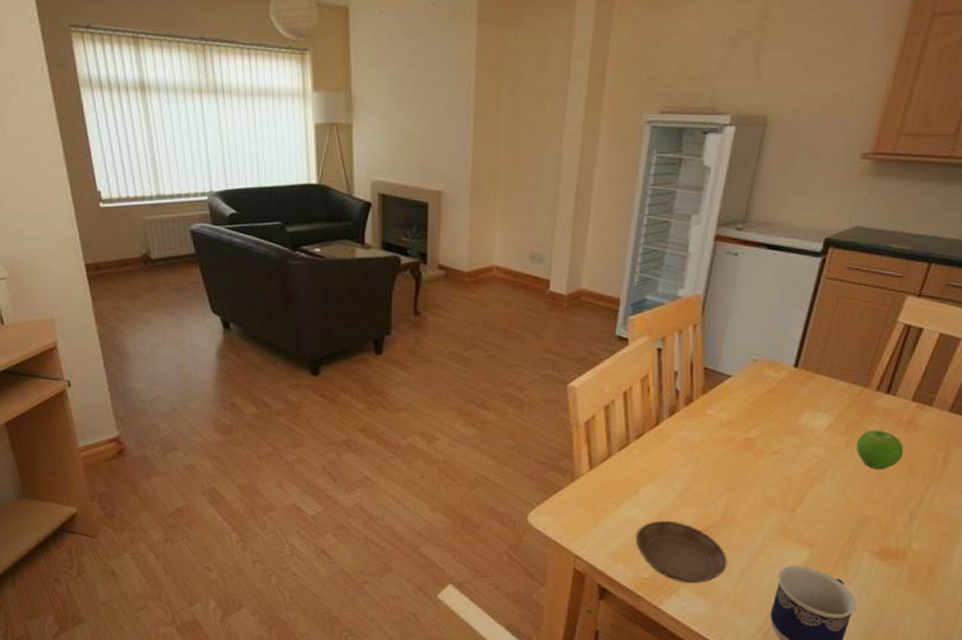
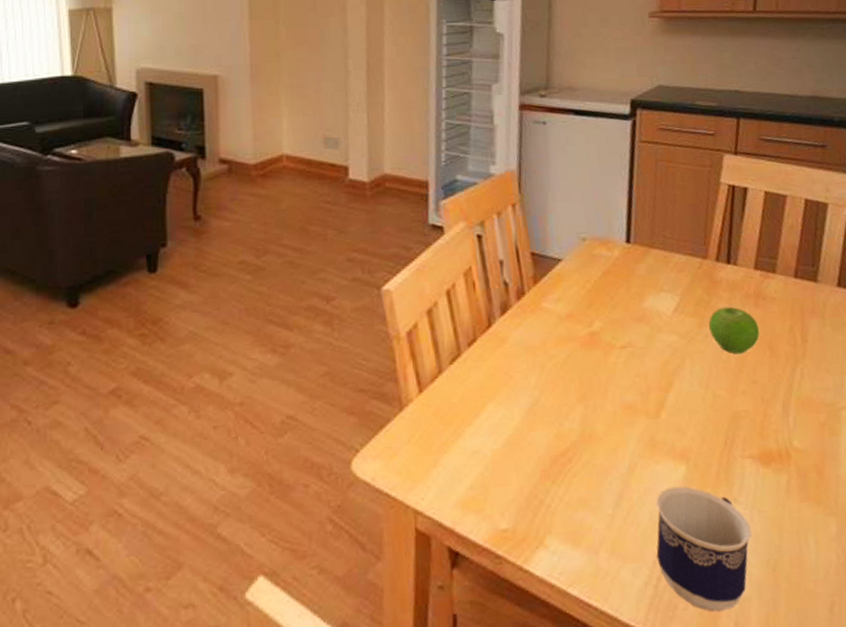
saucer: present [635,520,727,583] -> none [484,447,597,529]

